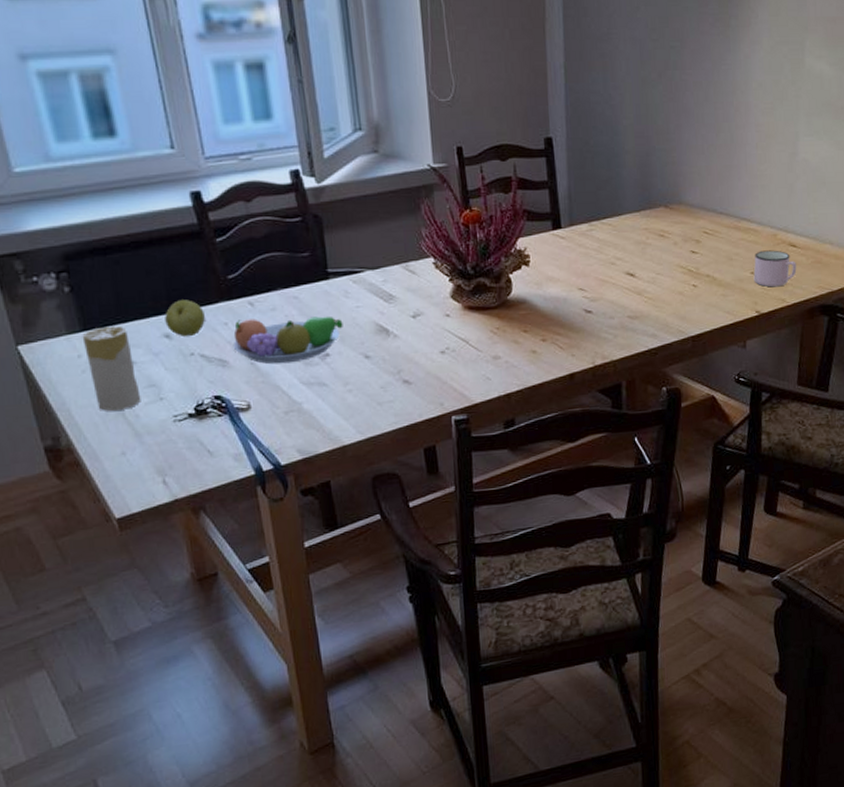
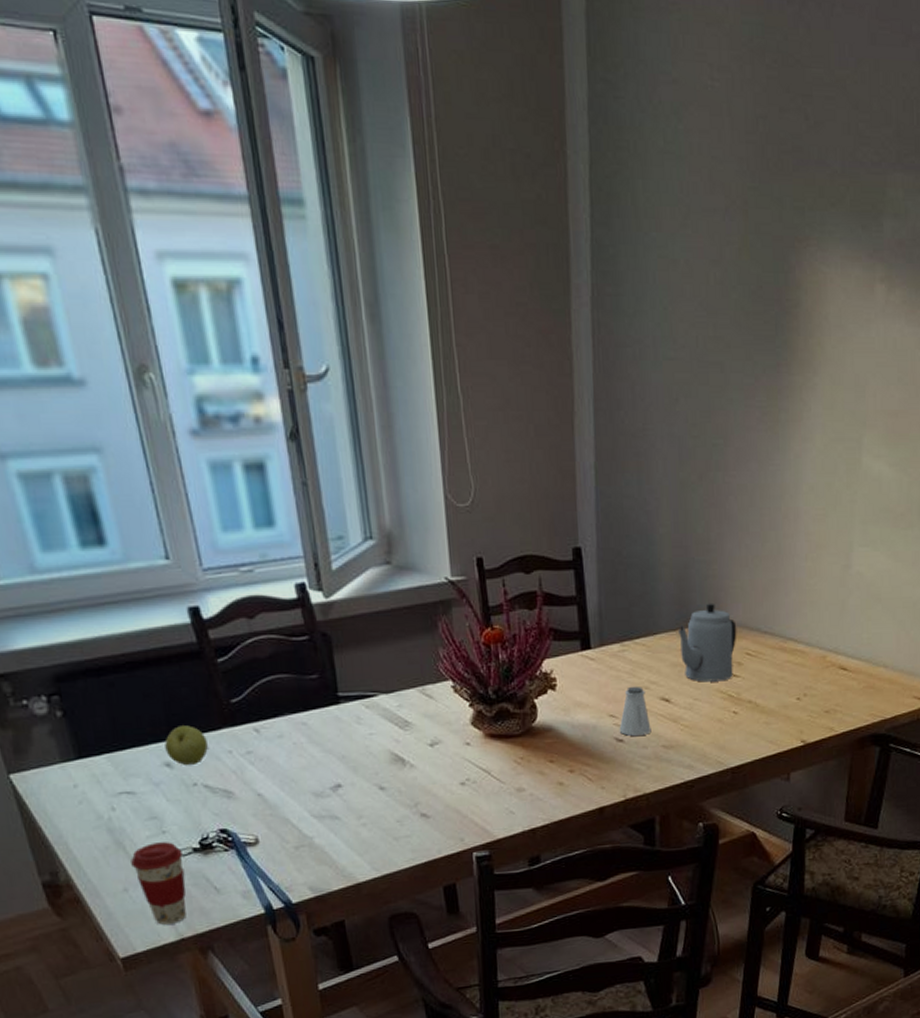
candle: present [82,325,141,411] -> none [77,753,143,845]
coffee cup: none [129,408,181,487] -> present [131,842,186,925]
fruit bowl: present [233,316,343,364] -> none [238,743,356,796]
saltshaker: none [587,261,618,307] -> present [619,686,651,736]
teapot: none [640,187,695,258] -> present [677,603,737,682]
mug: present [753,250,797,287] -> none [799,673,847,715]

